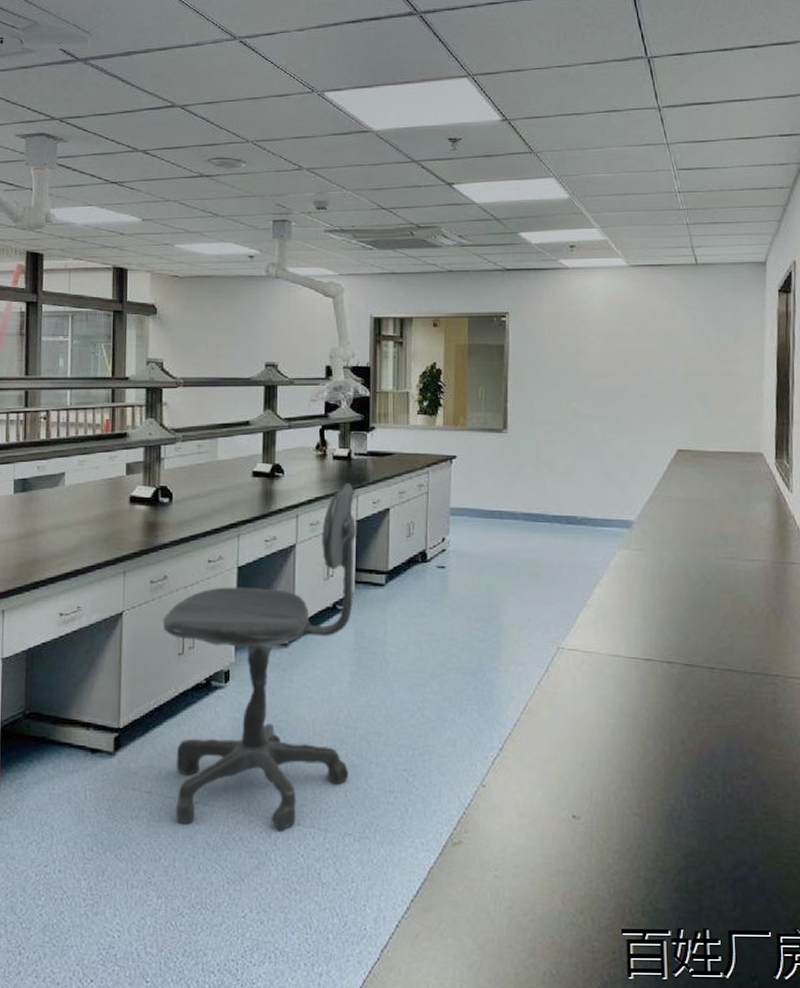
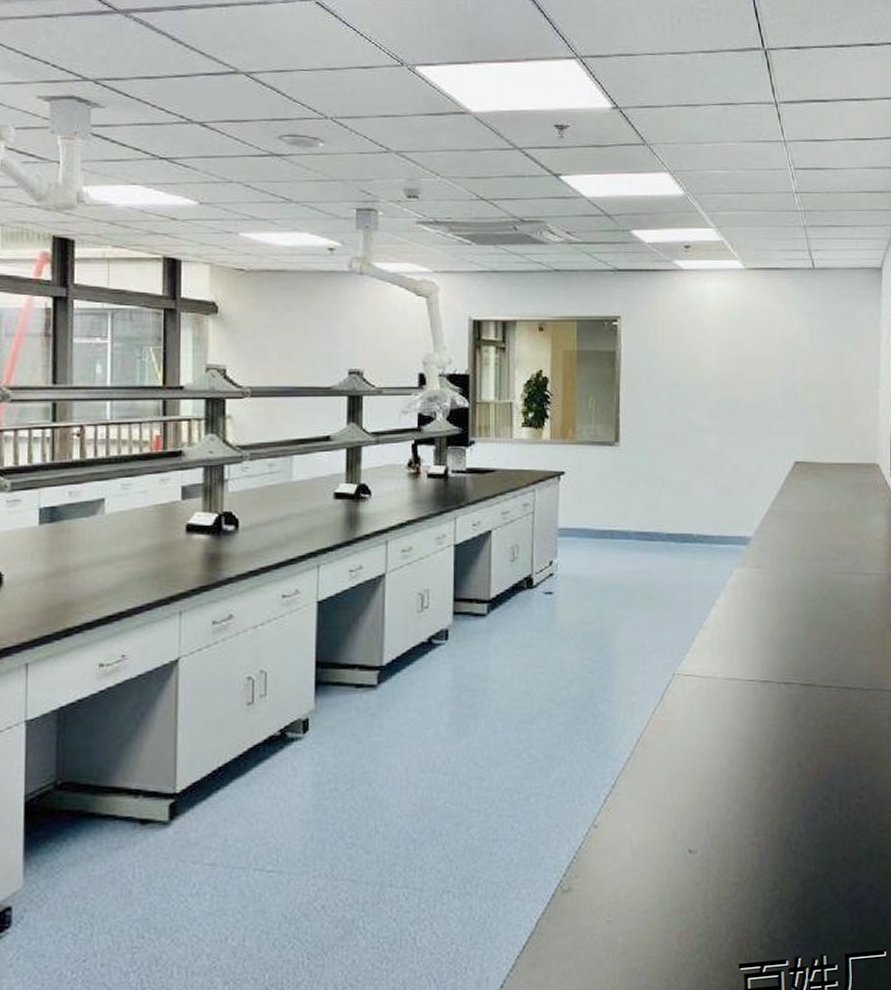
office chair: present [162,482,357,831] -> none [228,503,455,897]

